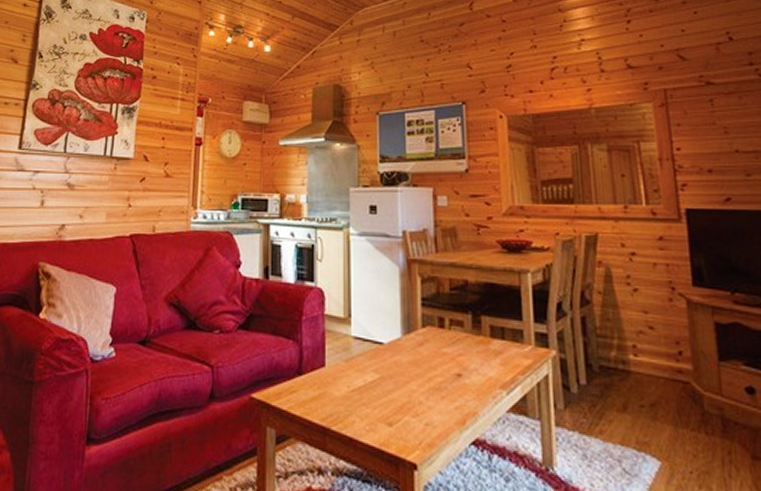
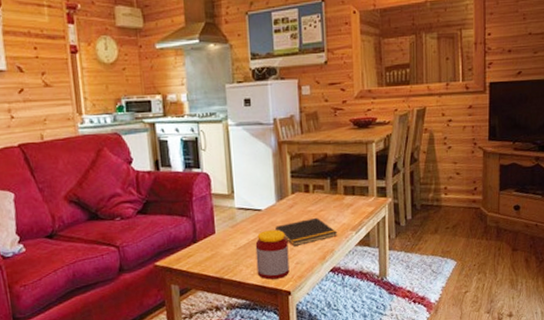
jar: none [373,372,416,443] -> present [255,229,290,280]
notepad: none [400,363,482,399] -> present [275,217,338,246]

